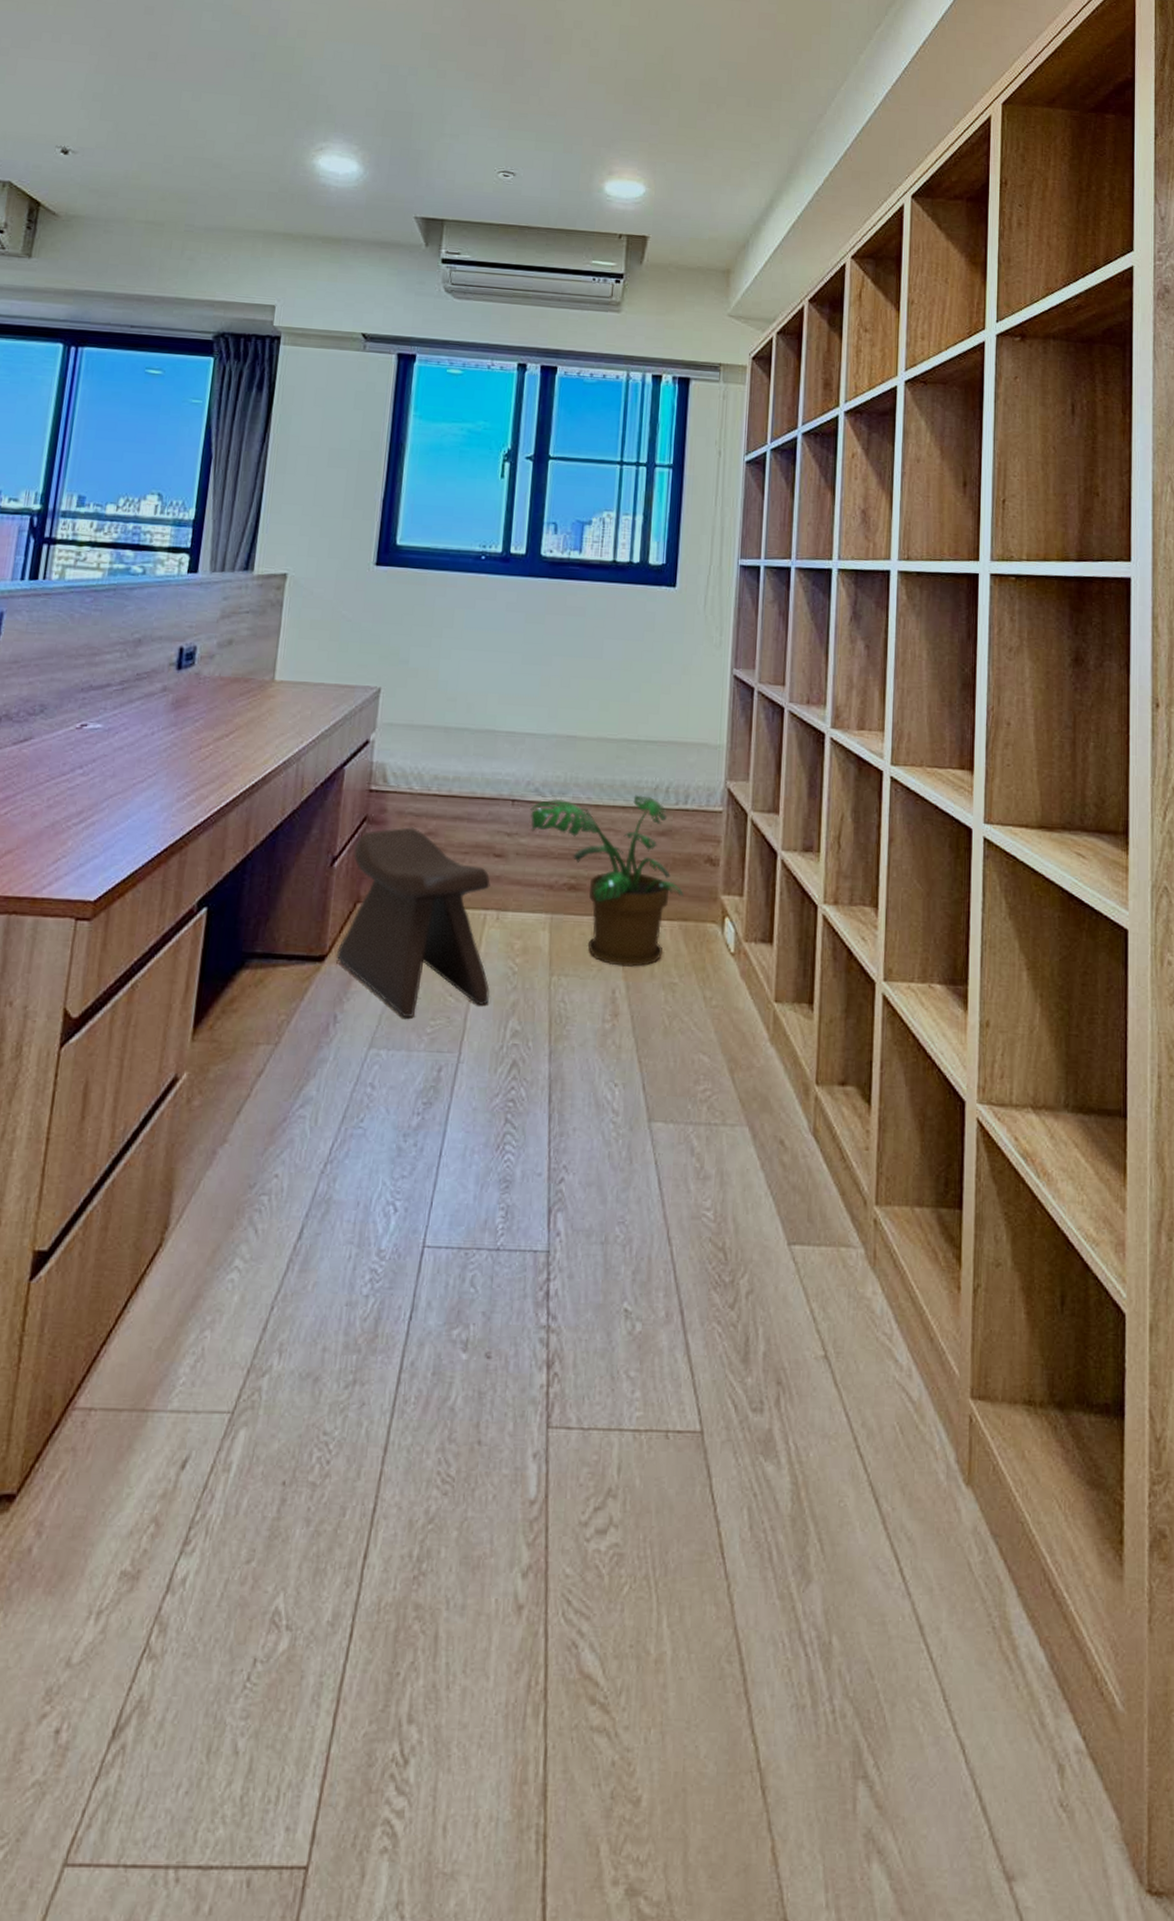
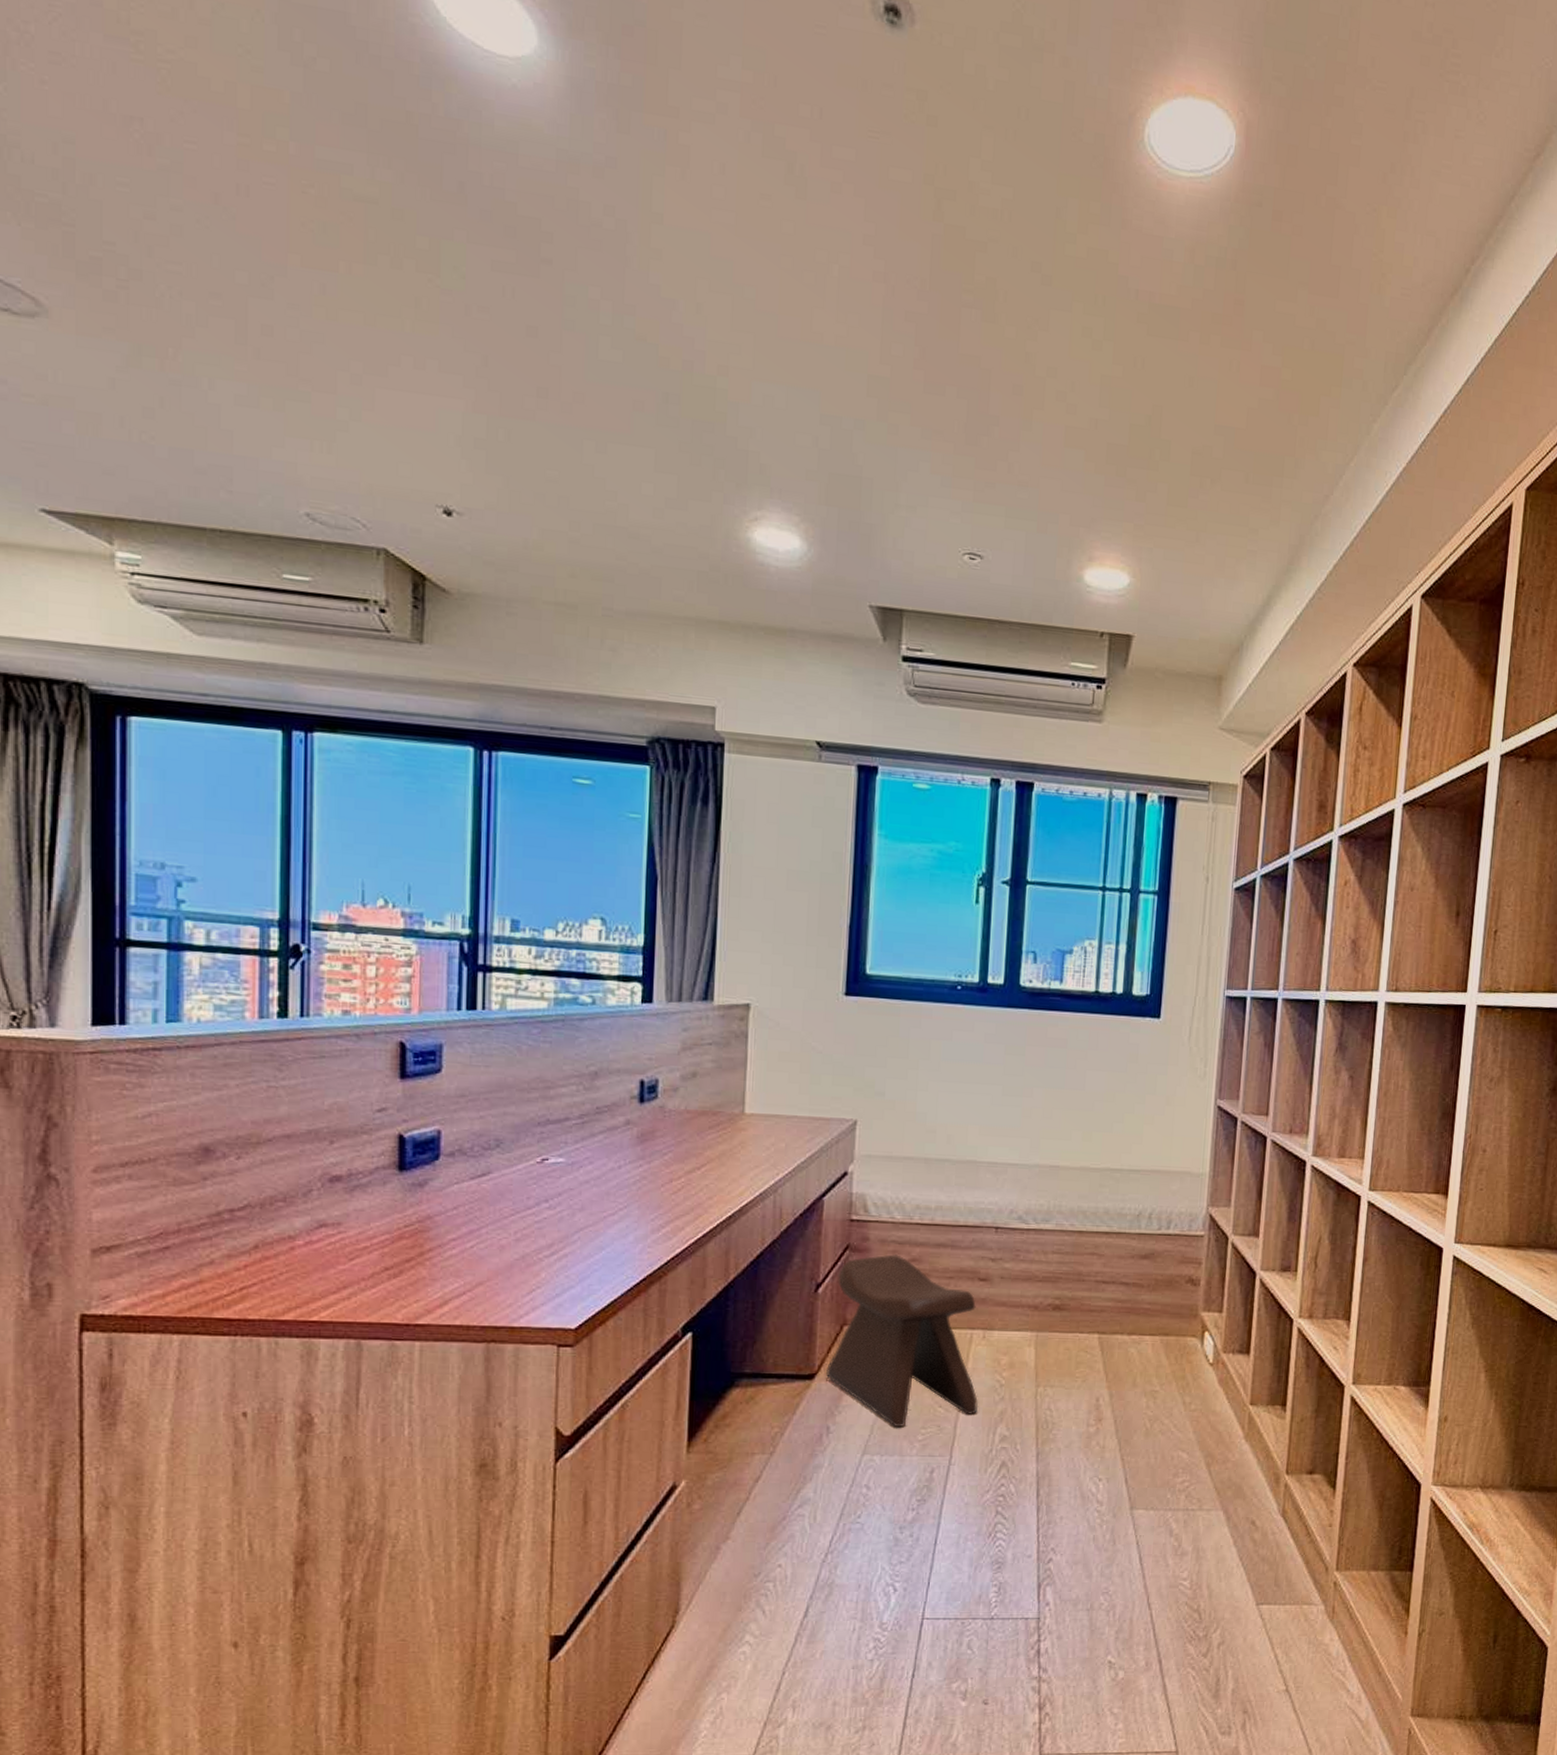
potted plant: present [530,795,685,967] -> none [1014,1221,1166,1378]

